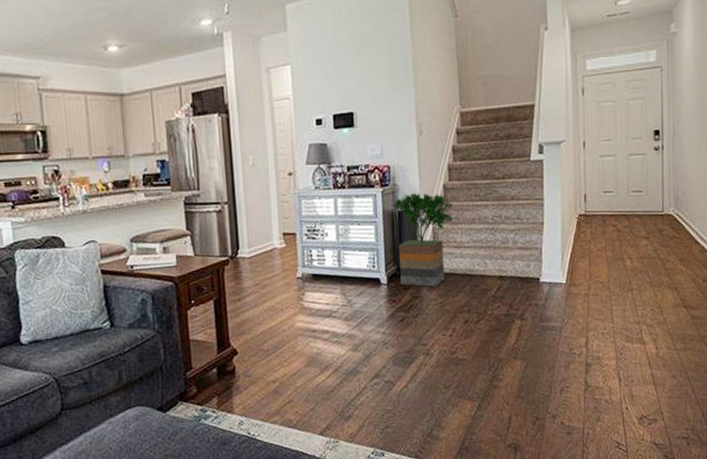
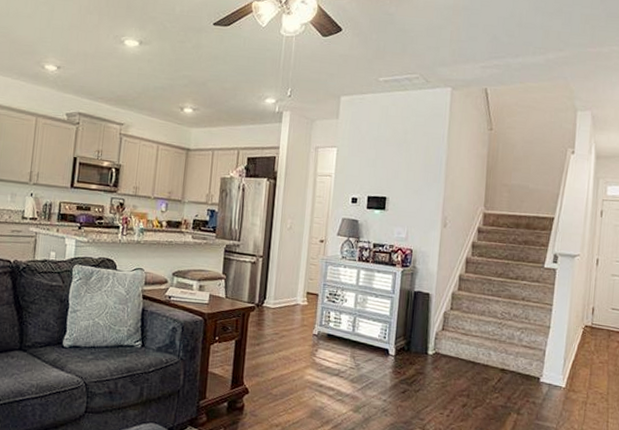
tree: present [392,193,454,287] -> none [407,277,467,367]

